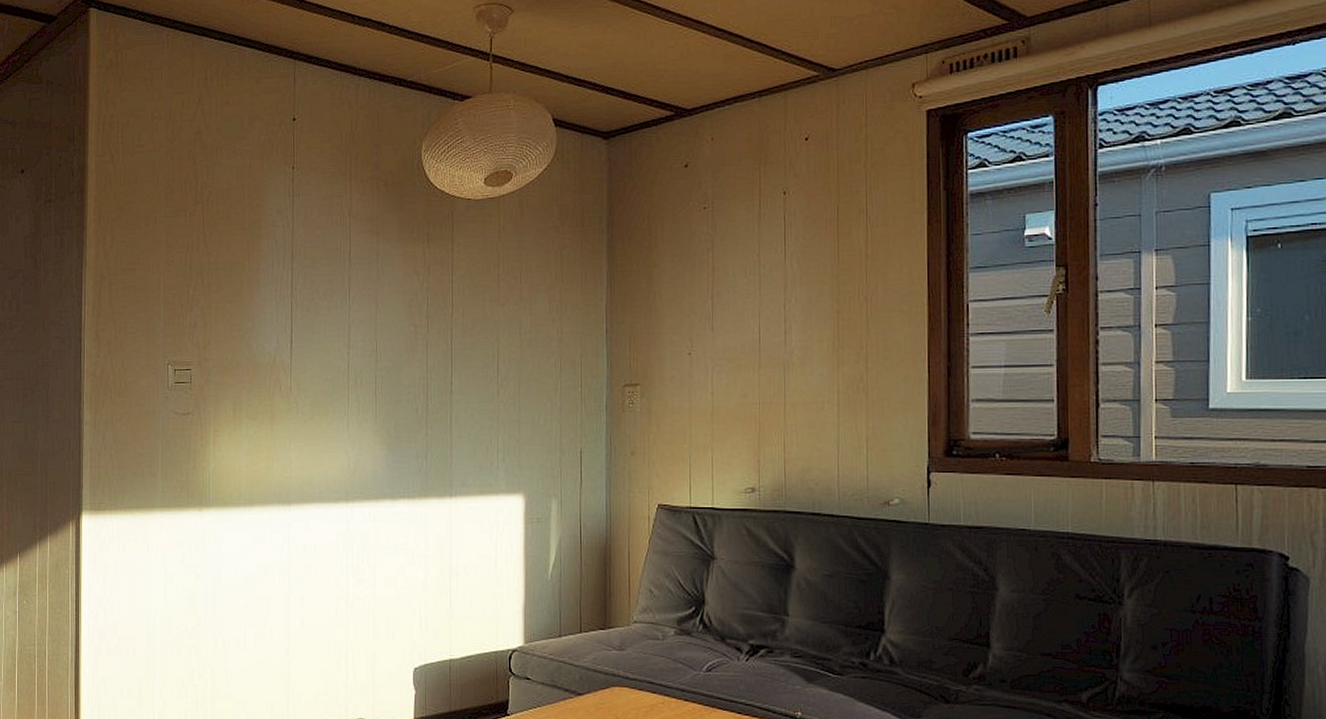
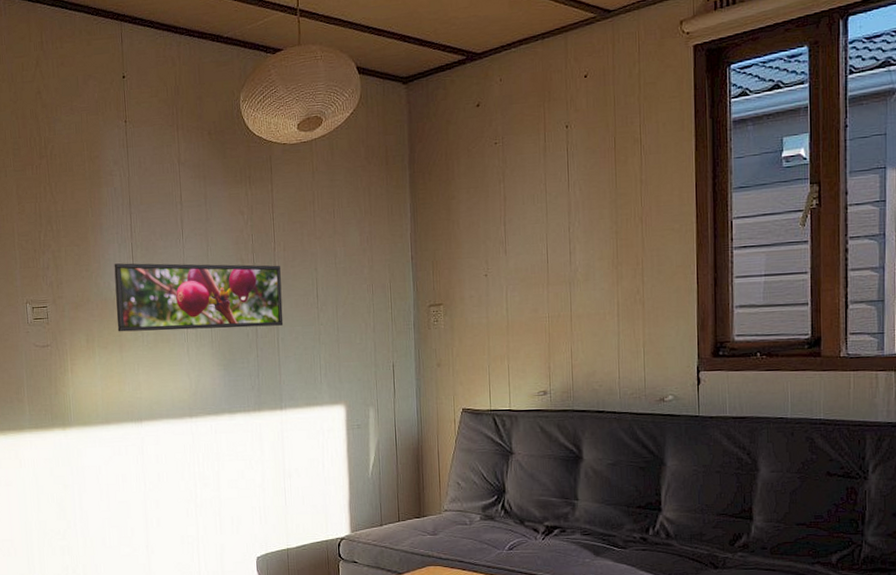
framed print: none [269,324,458,402] -> present [114,263,284,332]

